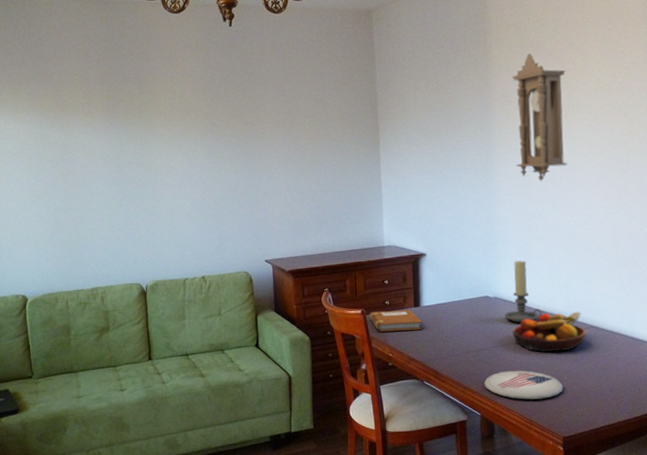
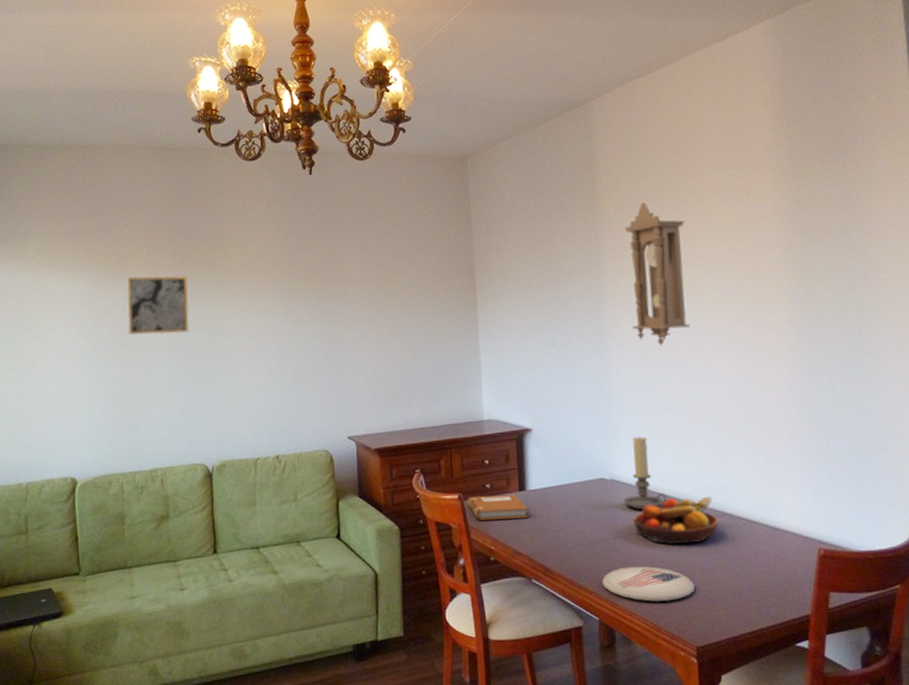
wall art: none [66,118,123,170] -> present [127,276,189,335]

